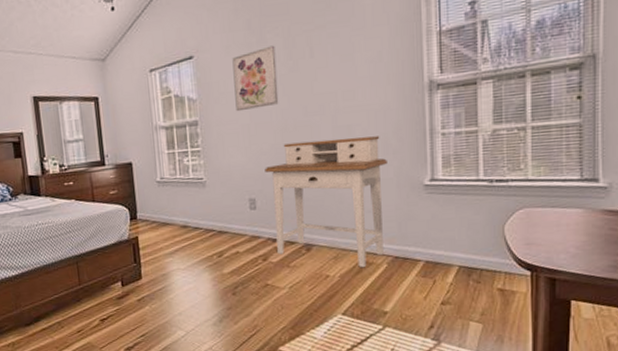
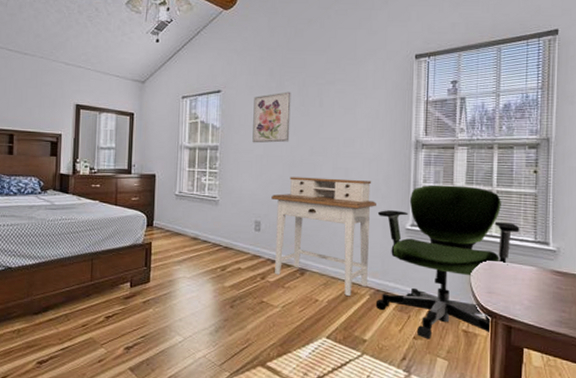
office chair: none [389,126,562,304] -> present [375,185,520,340]

